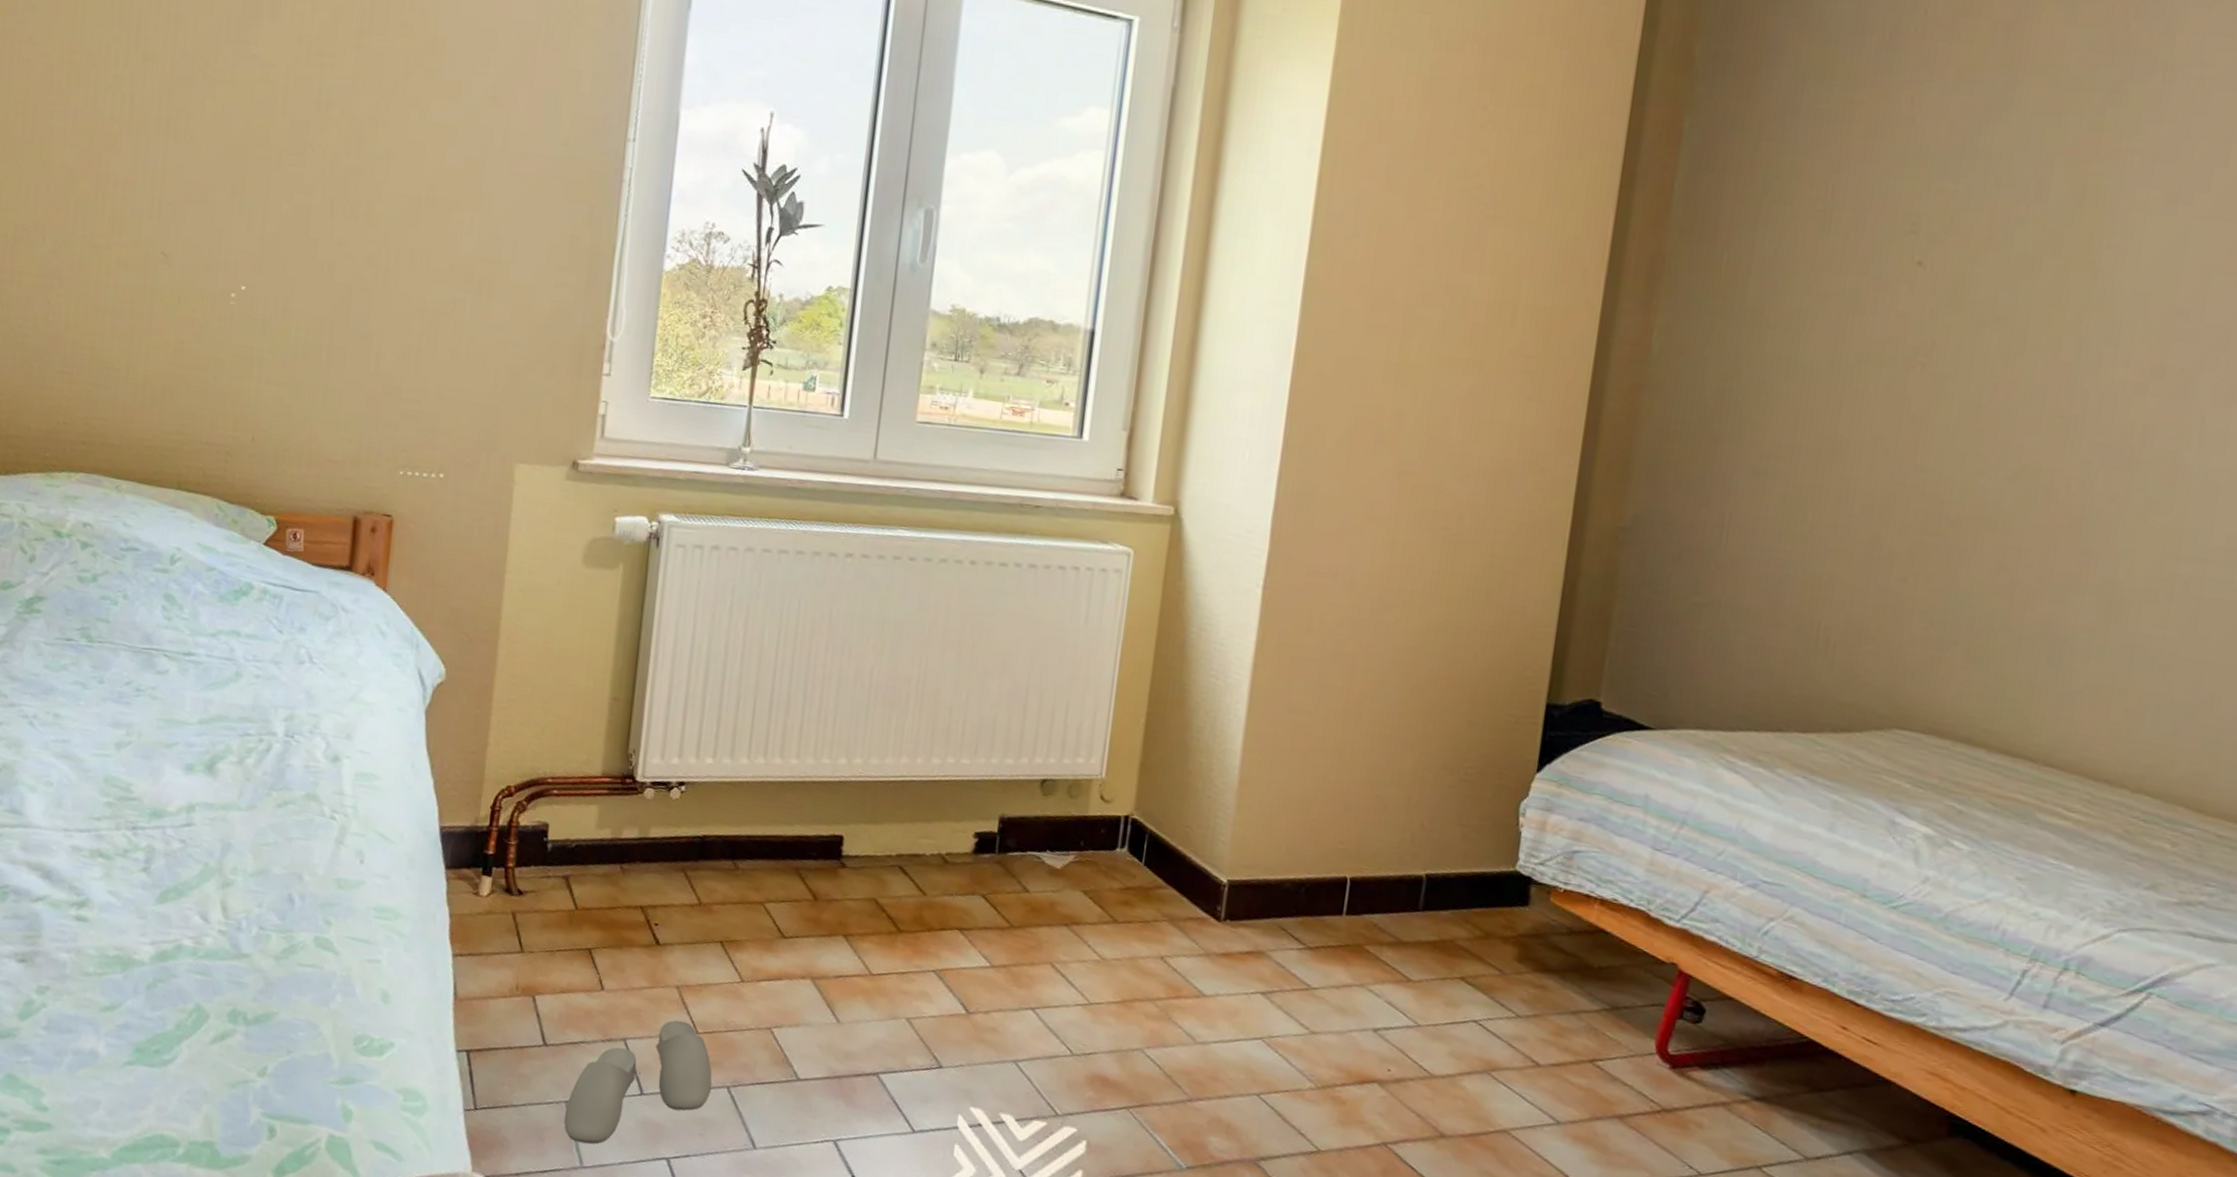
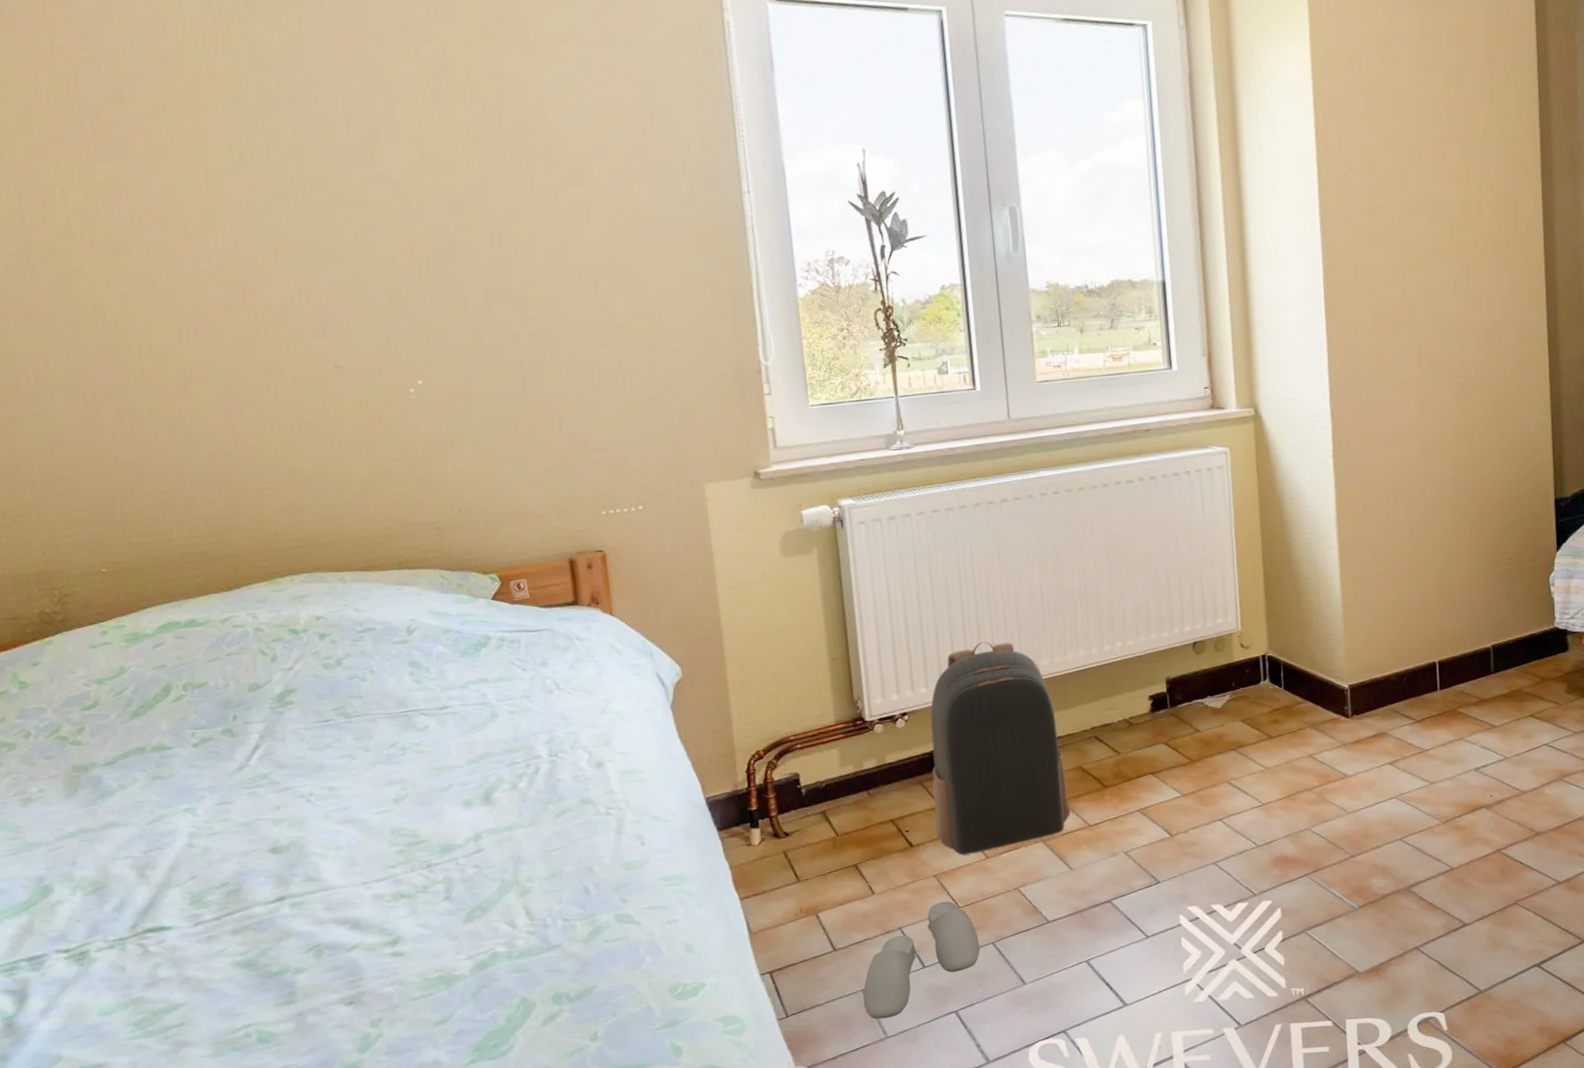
backpack: none [689,718,858,974] -> present [930,641,1071,855]

